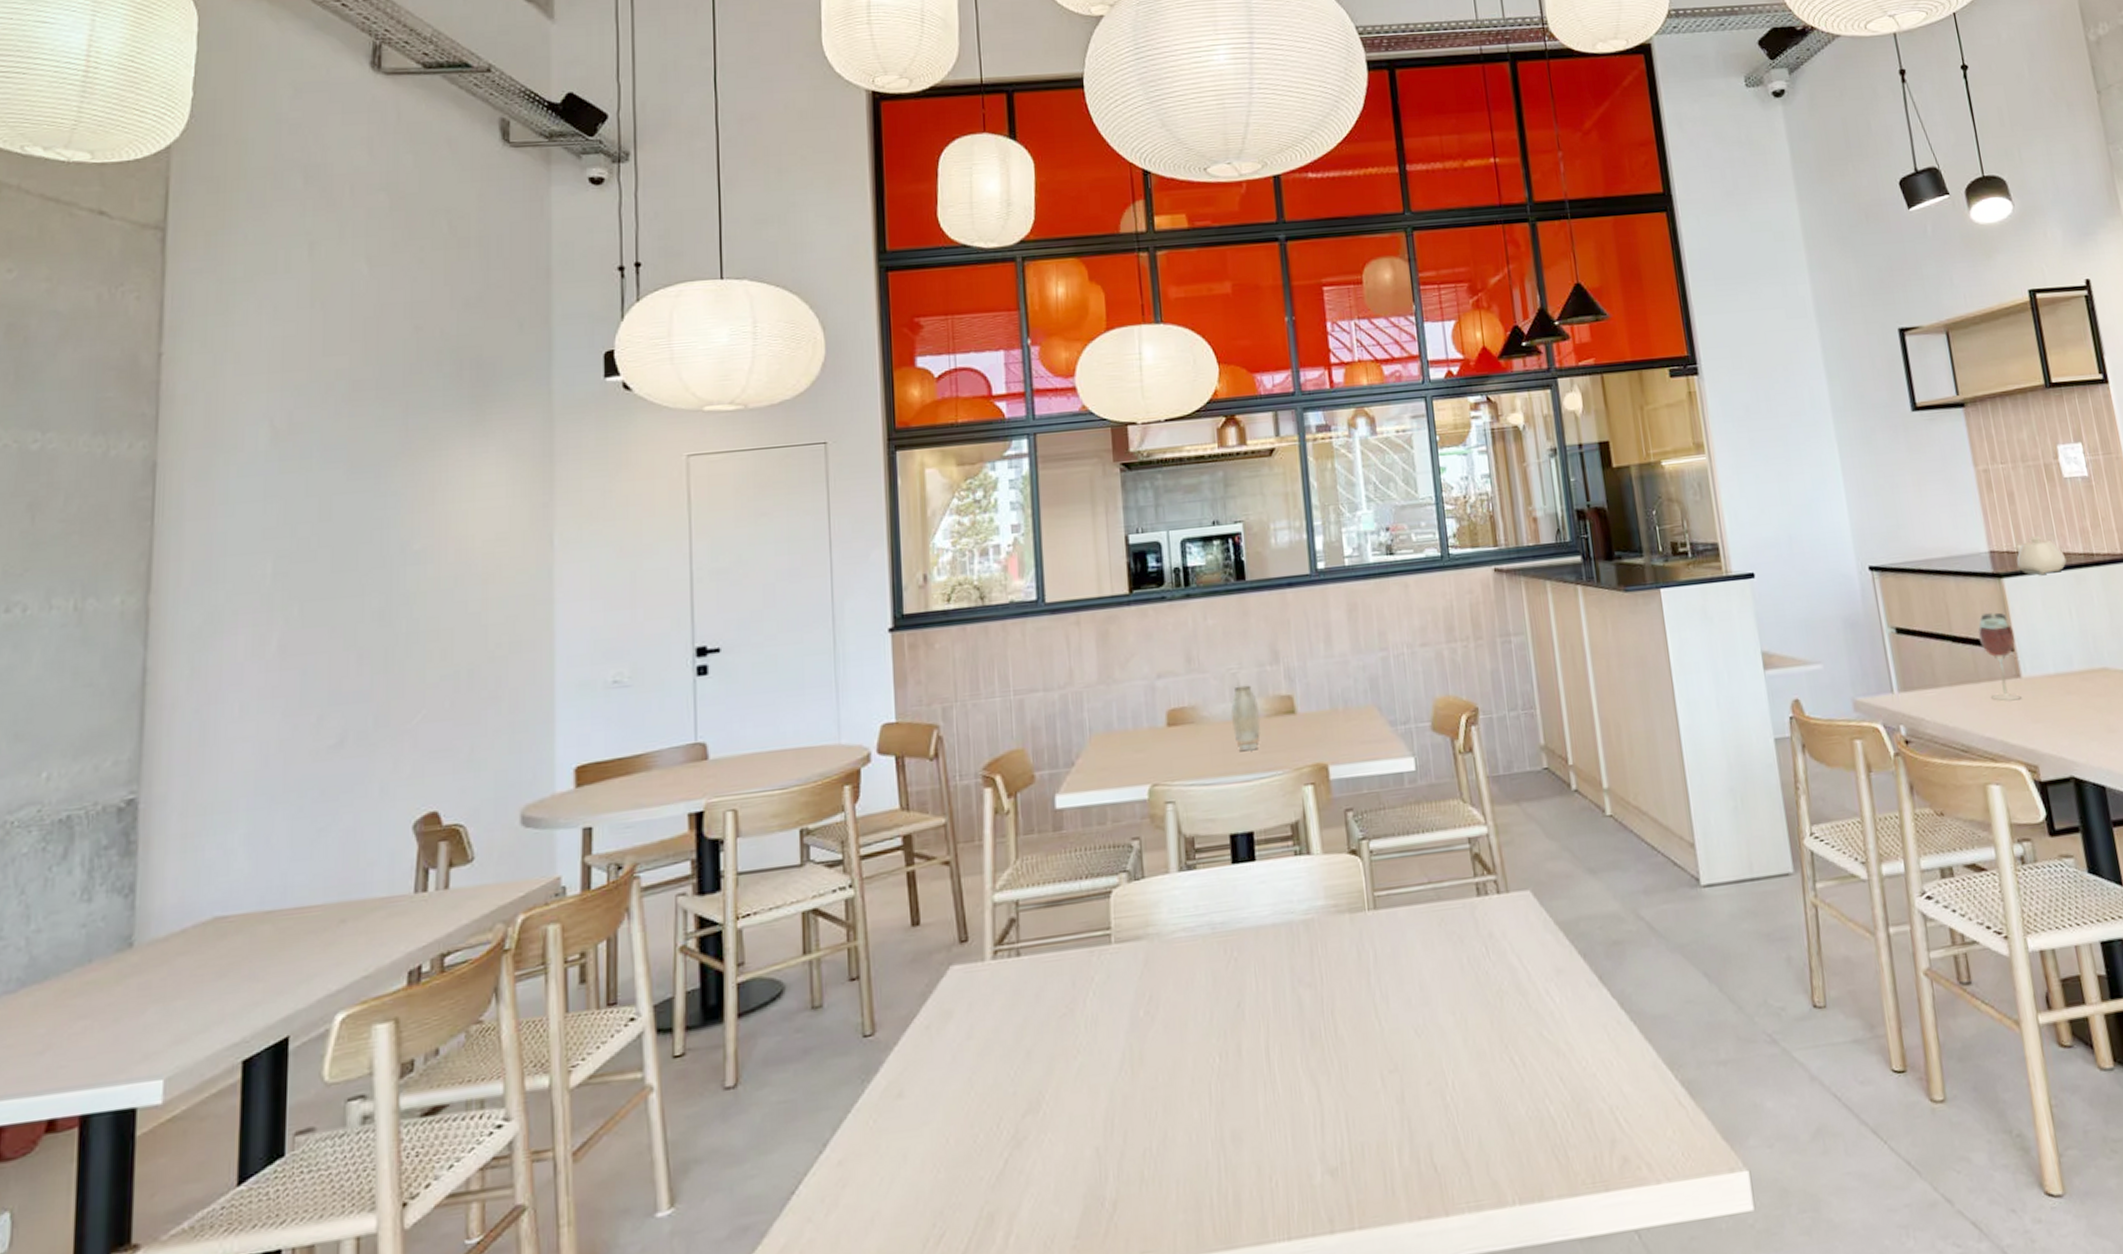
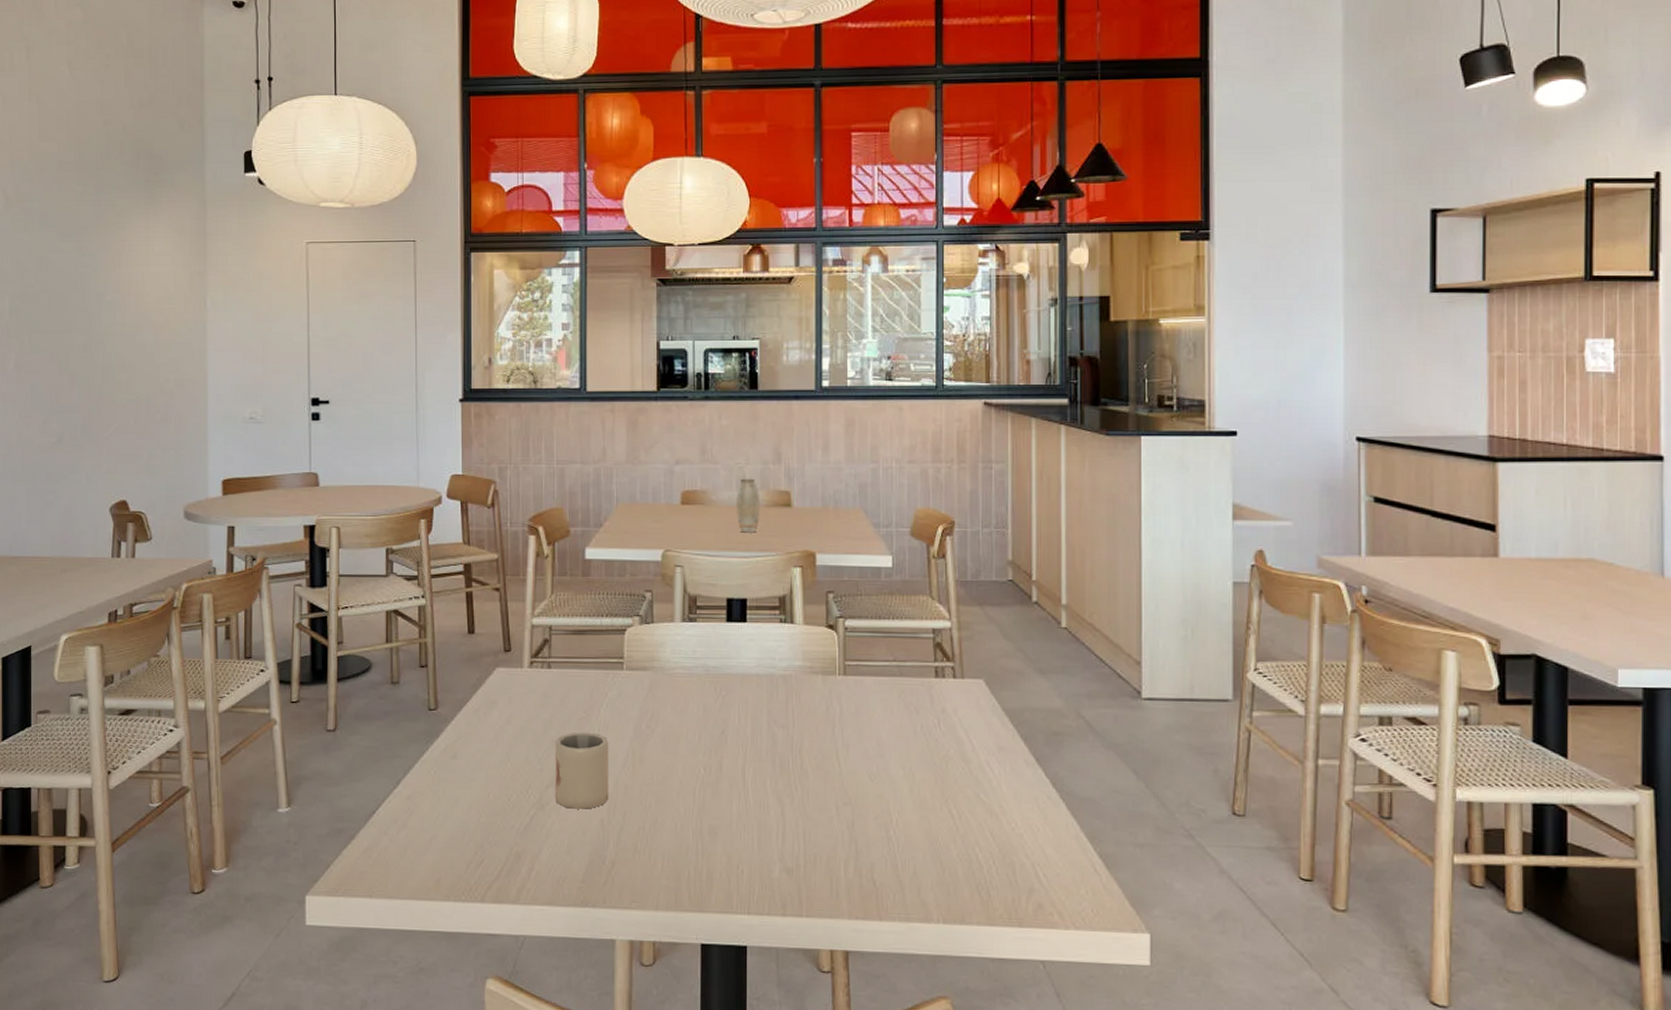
cup: none [1031,1032,1104,1140] -> present [555,732,609,809]
wineglass: present [1977,612,2022,702] -> none [1460,494,1500,578]
teapot: present [2014,536,2067,576] -> none [1517,426,1572,464]

